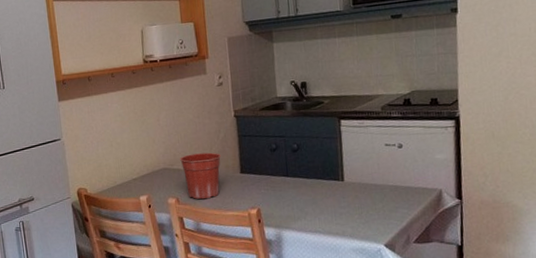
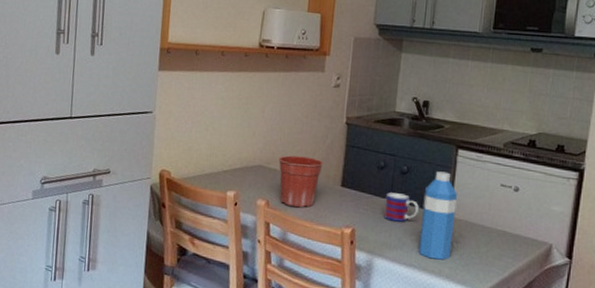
mug: none [282,169,315,196] -> present [384,192,419,222]
water bottle: none [316,142,351,223] -> present [418,171,457,260]

